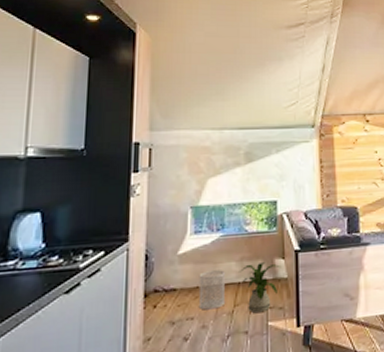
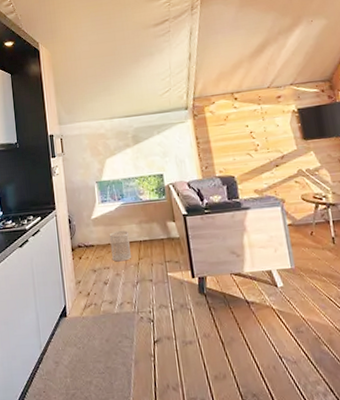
house plant: present [239,261,282,314] -> none [139,223,173,266]

